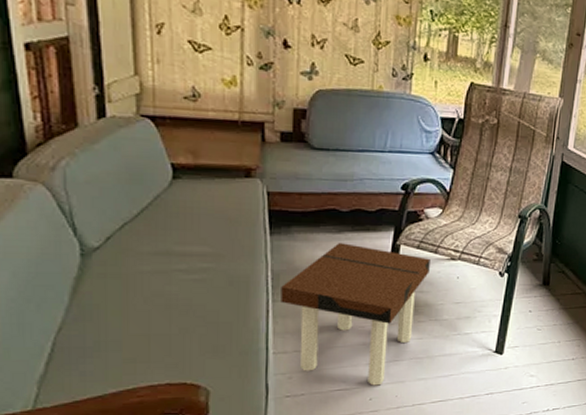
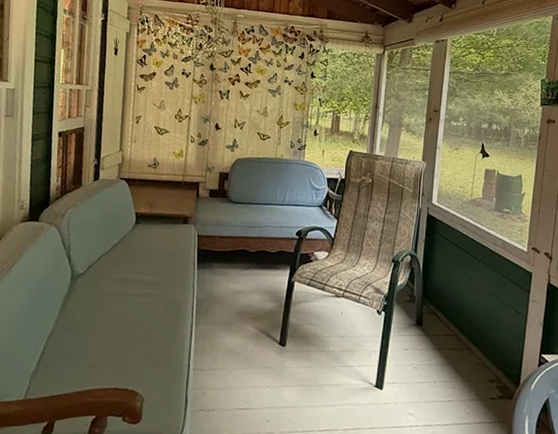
side table: present [281,243,430,386] -> none [201,278,319,409]

